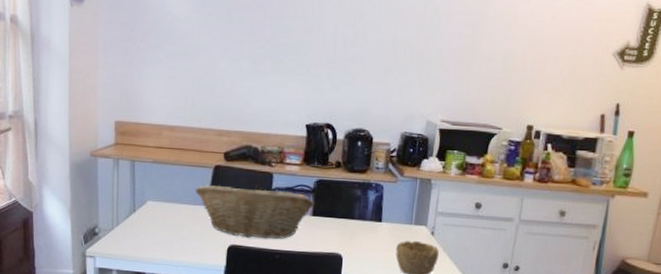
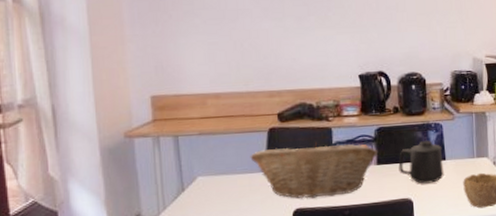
mug: none [333,199,380,243] -> present [398,140,444,184]

